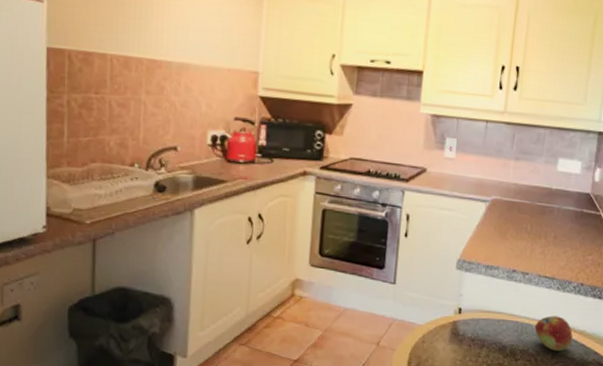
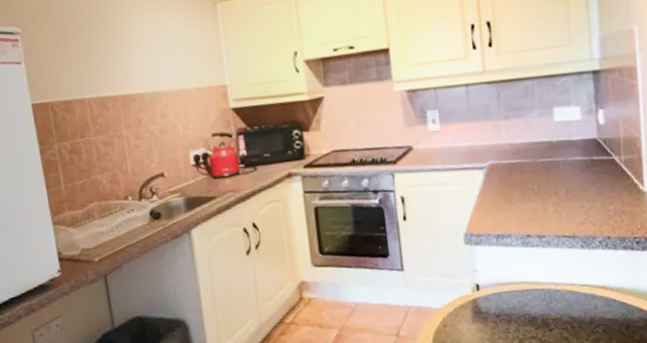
fruit: present [534,315,573,352] -> none [563,276,610,315]

